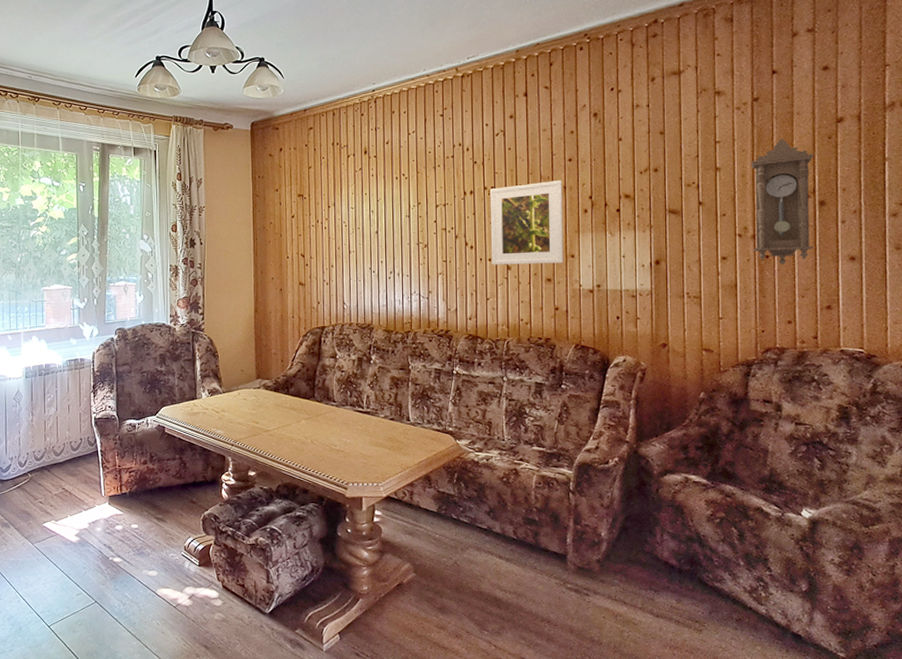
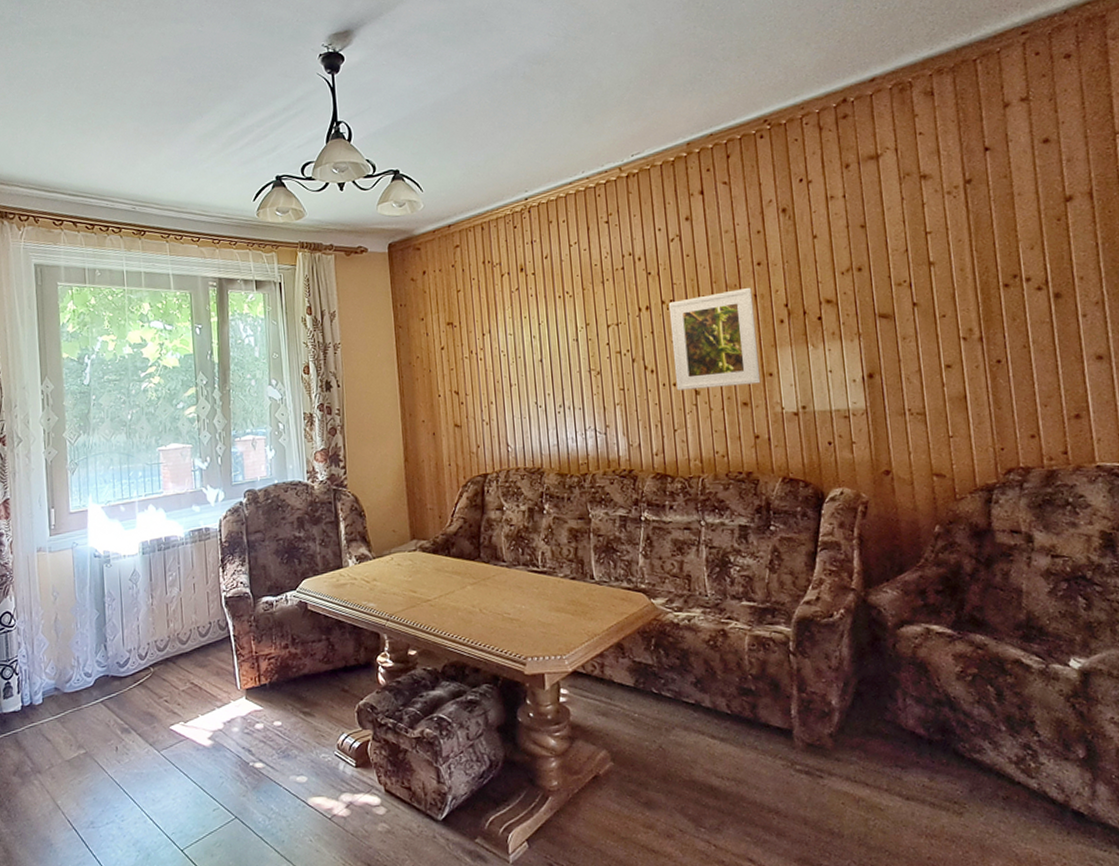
pendulum clock: present [751,138,814,266] -> none [969,224,1052,371]

